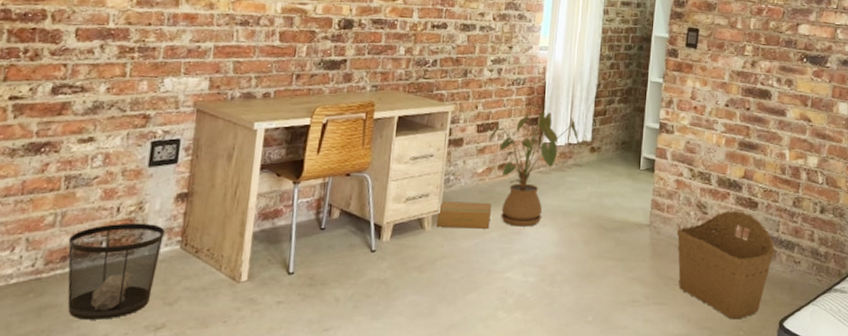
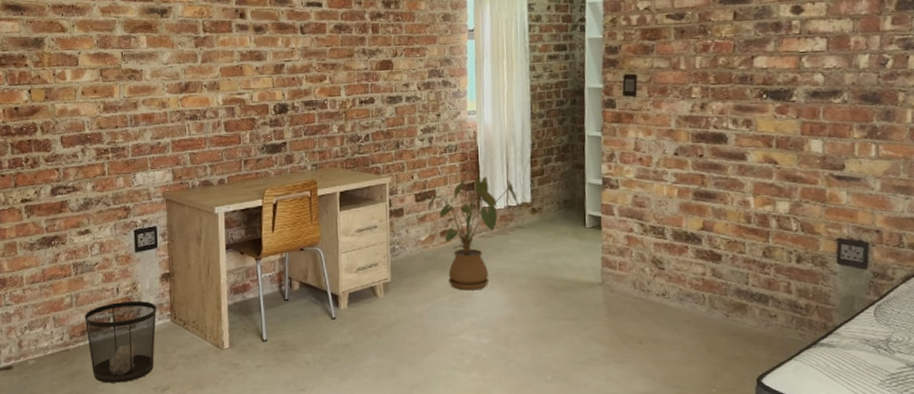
box: present [436,201,491,229] -> none [387,268,439,295]
wicker basket: present [676,211,775,320] -> none [631,265,746,377]

